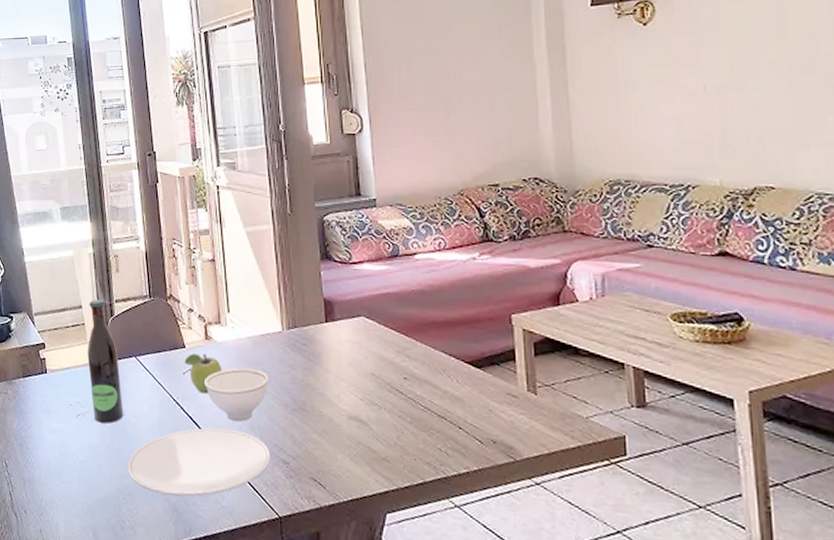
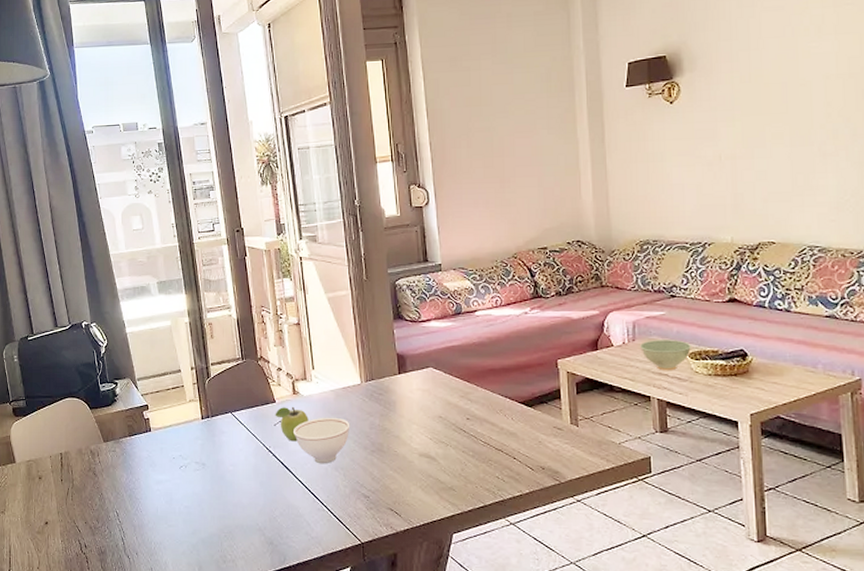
bottle: present [87,299,124,423] -> none [187,363,223,472]
plate: present [128,427,270,497] -> none [228,470,353,531]
bowl: none [611,296,674,334] -> present [640,340,691,371]

